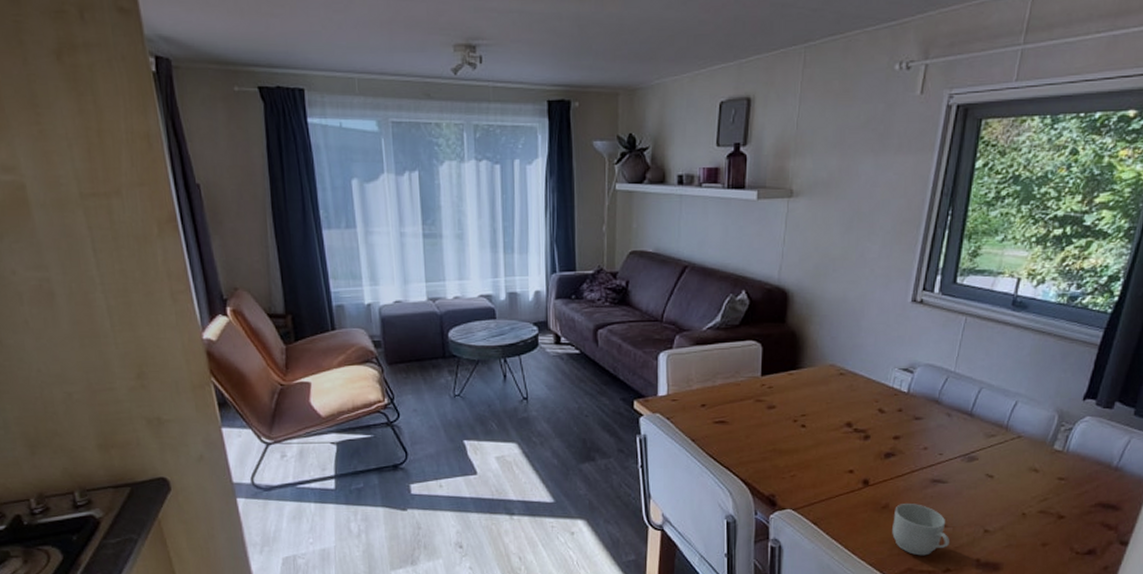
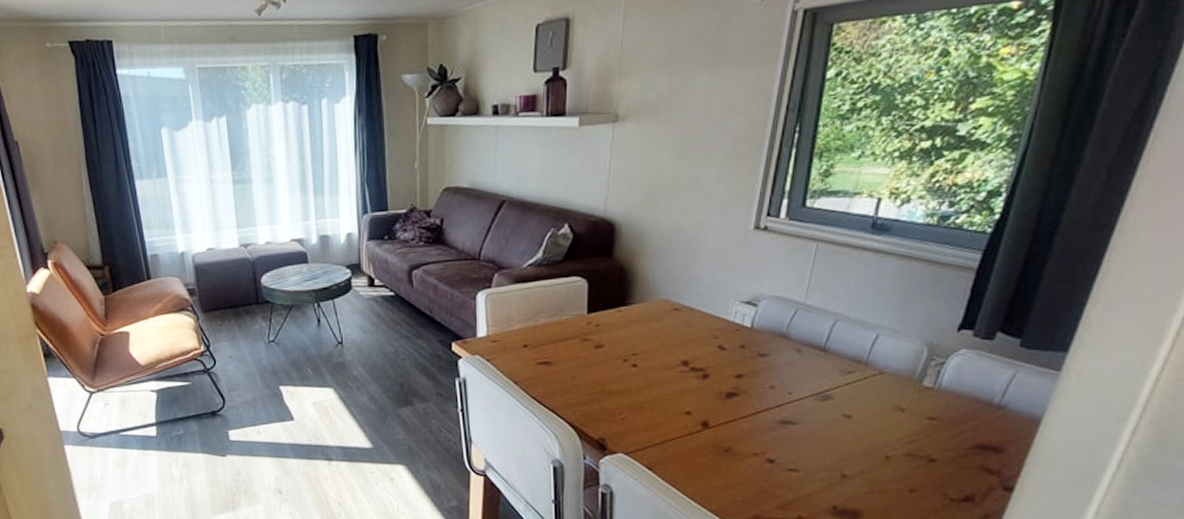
mug: present [892,504,949,556] -> none [735,447,801,503]

